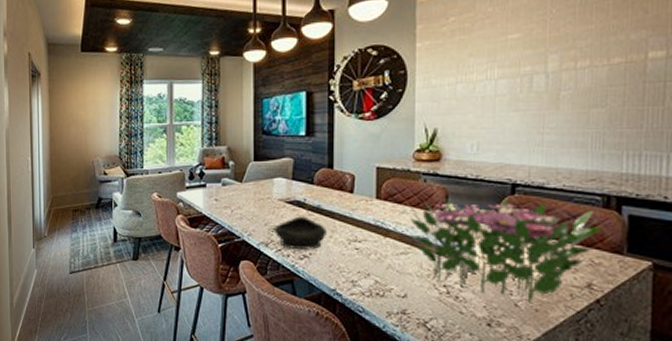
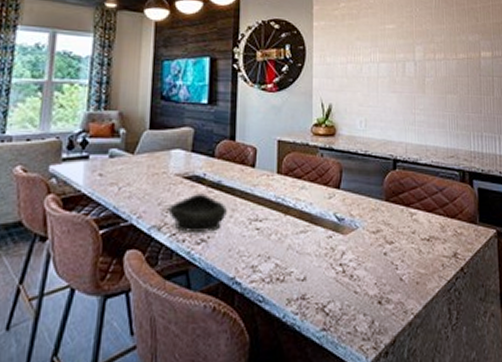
flower arrangement: present [409,198,602,304] -> none [307,173,461,277]

